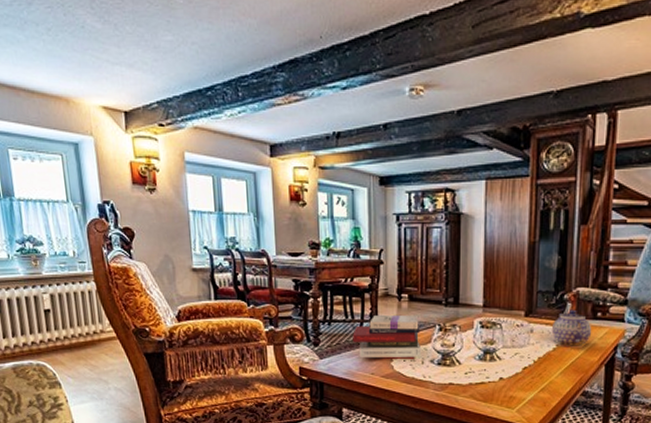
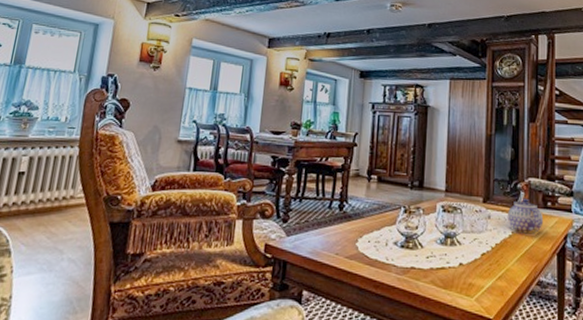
books: present [352,316,422,360] -> none [321,195,387,242]

